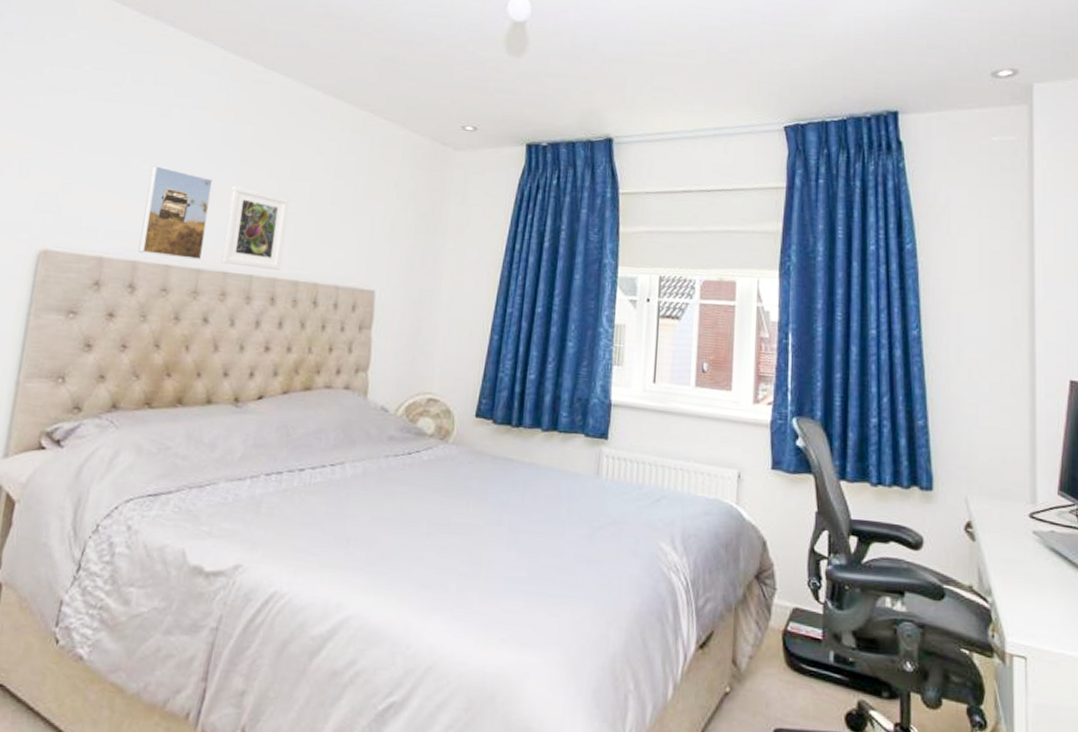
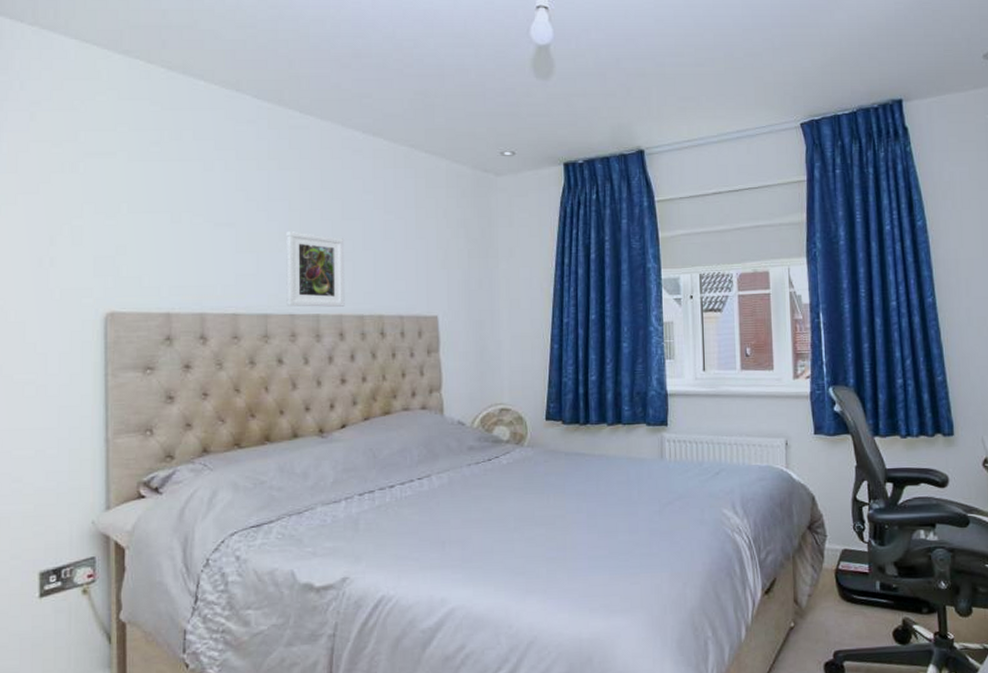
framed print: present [138,165,213,261] -> none [203,219,267,306]

